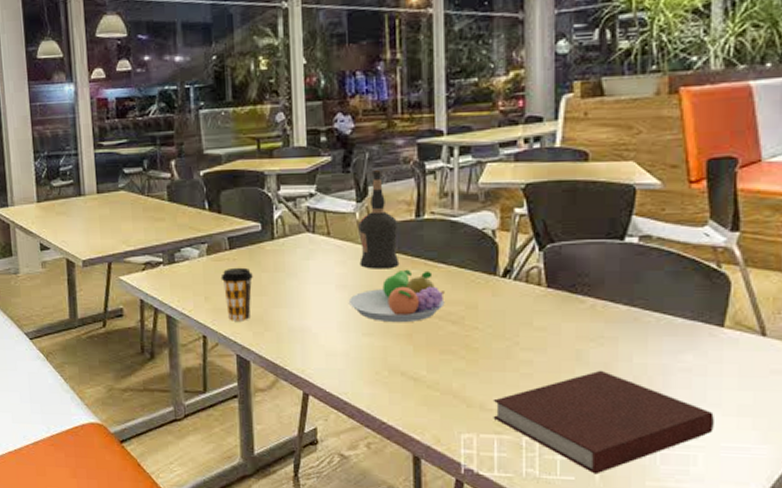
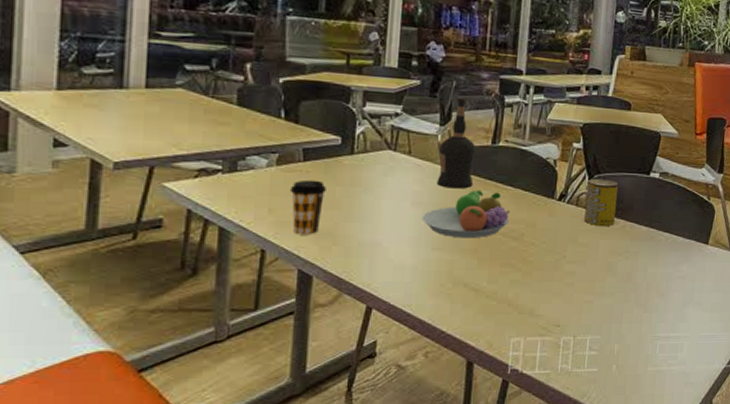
notebook: present [493,370,714,475] -> none [539,278,697,365]
beverage can: none [538,248,581,307] -> present [584,178,619,227]

